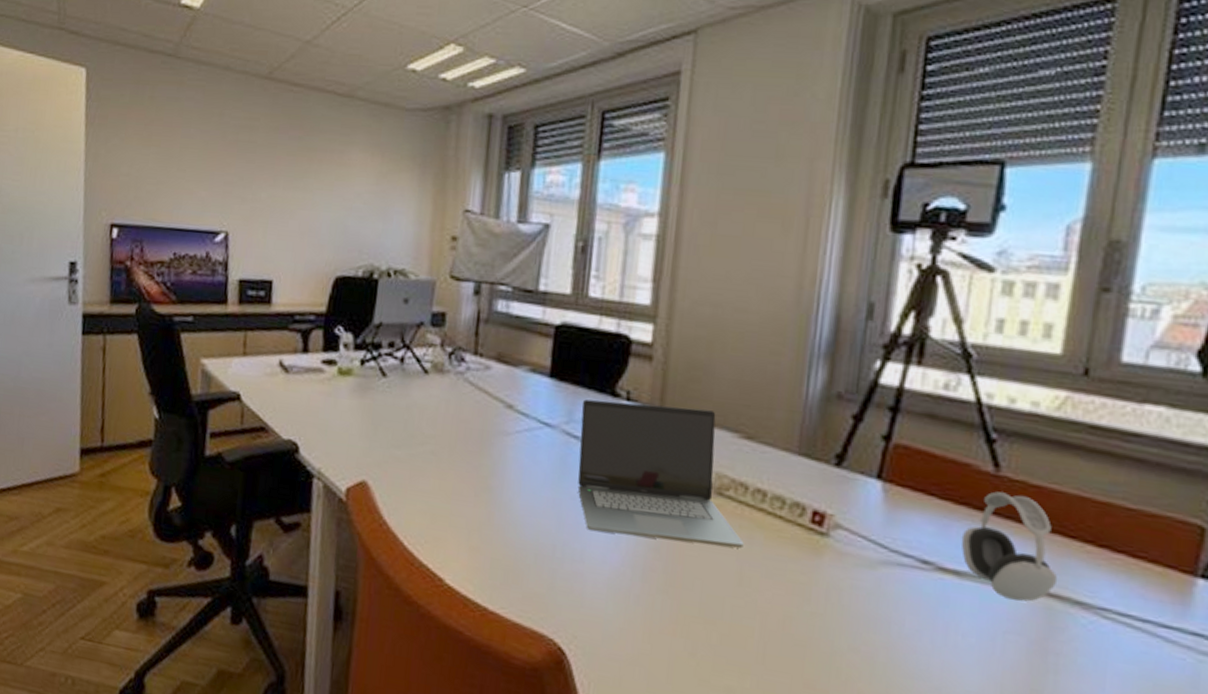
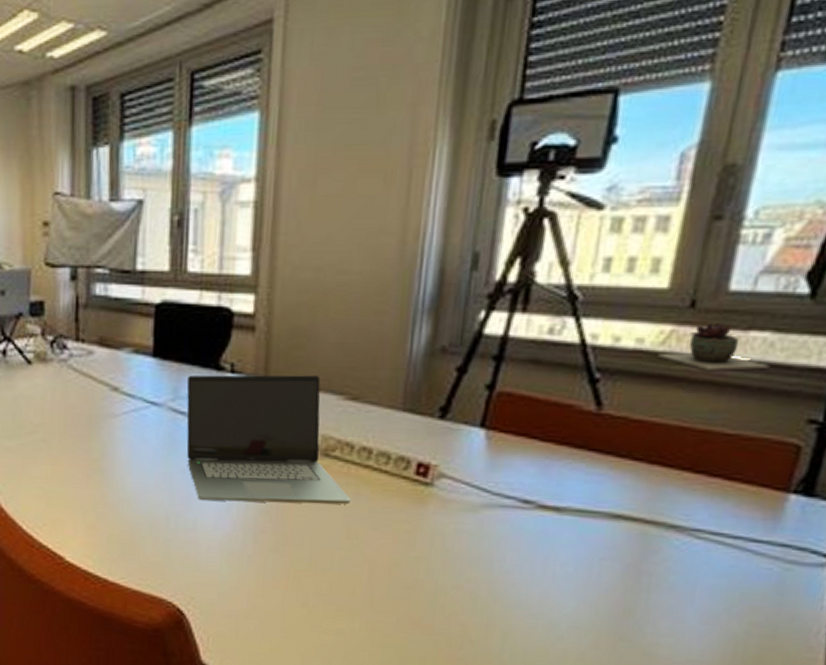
headphones: present [961,491,1058,602] -> none [561,429,655,530]
succulent plant: none [1053,392,1167,445] -> present [657,323,770,372]

